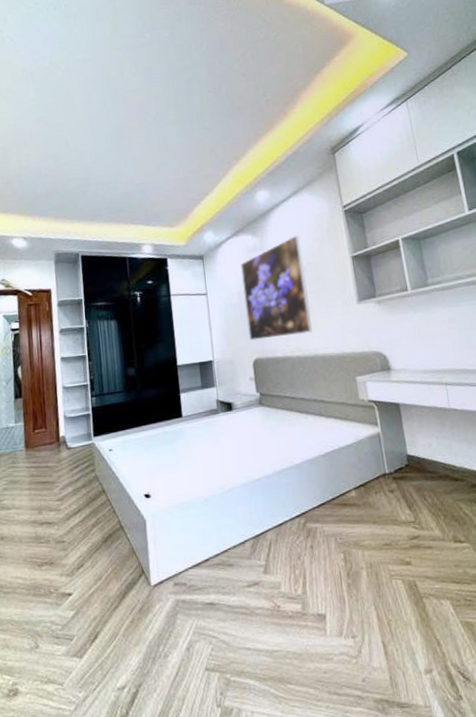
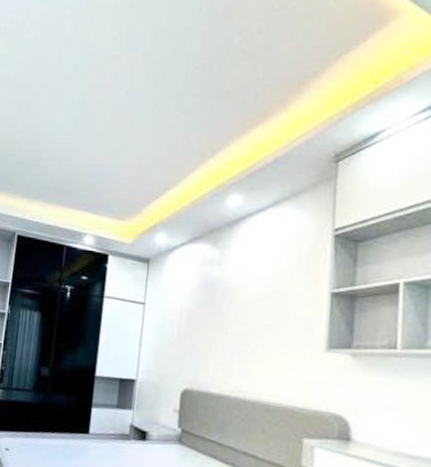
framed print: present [240,234,312,341] -> none [183,254,269,374]

